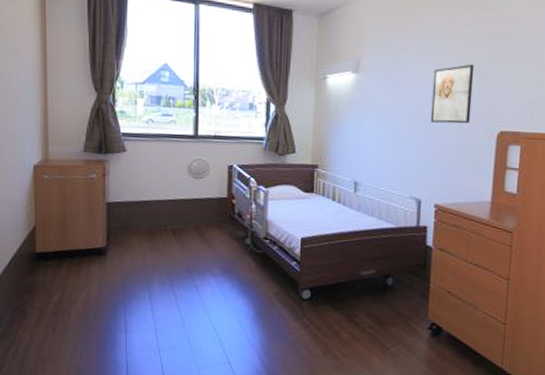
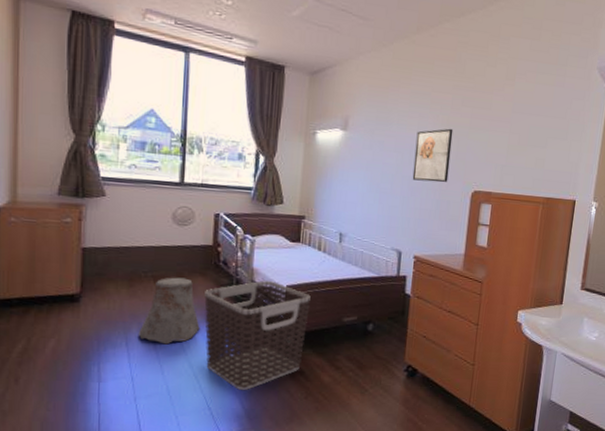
stool: none [160,230,218,298] -> present [138,277,200,345]
clothes hamper: none [220,233,326,346] -> present [203,281,311,391]

